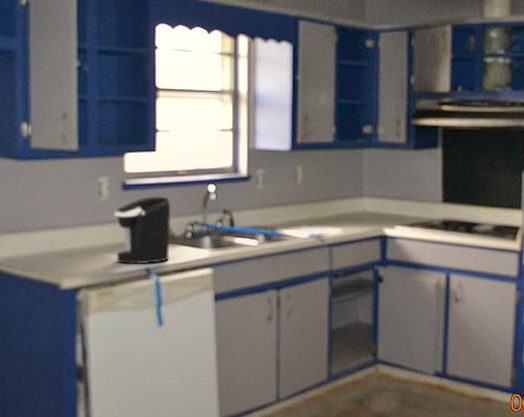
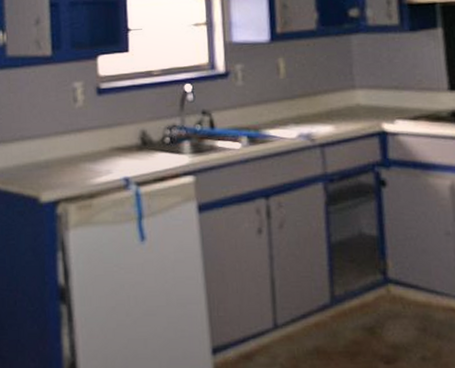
coffee maker: present [113,196,171,265] -> none [89,99,149,175]

